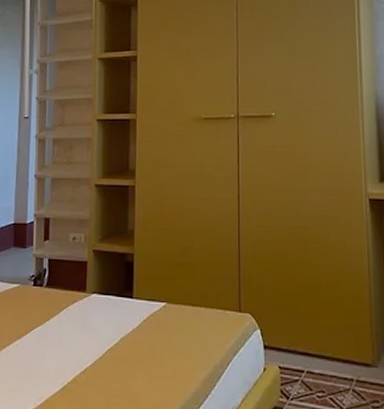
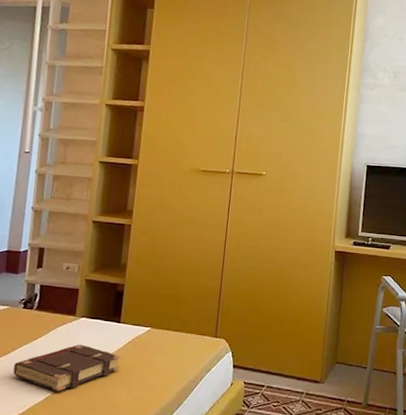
book: none [28,324,137,380] -> present [13,344,121,392]

